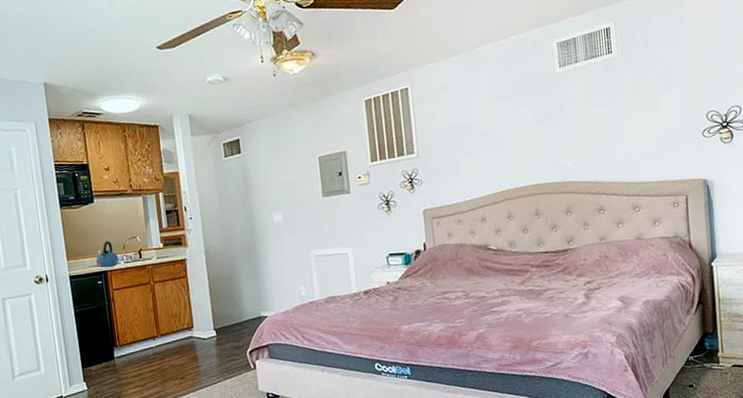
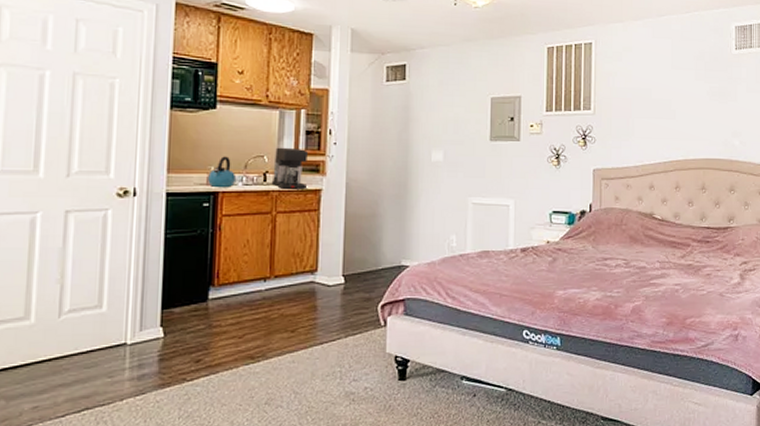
coffee maker: none [144,226,175,263] -> present [271,147,308,189]

